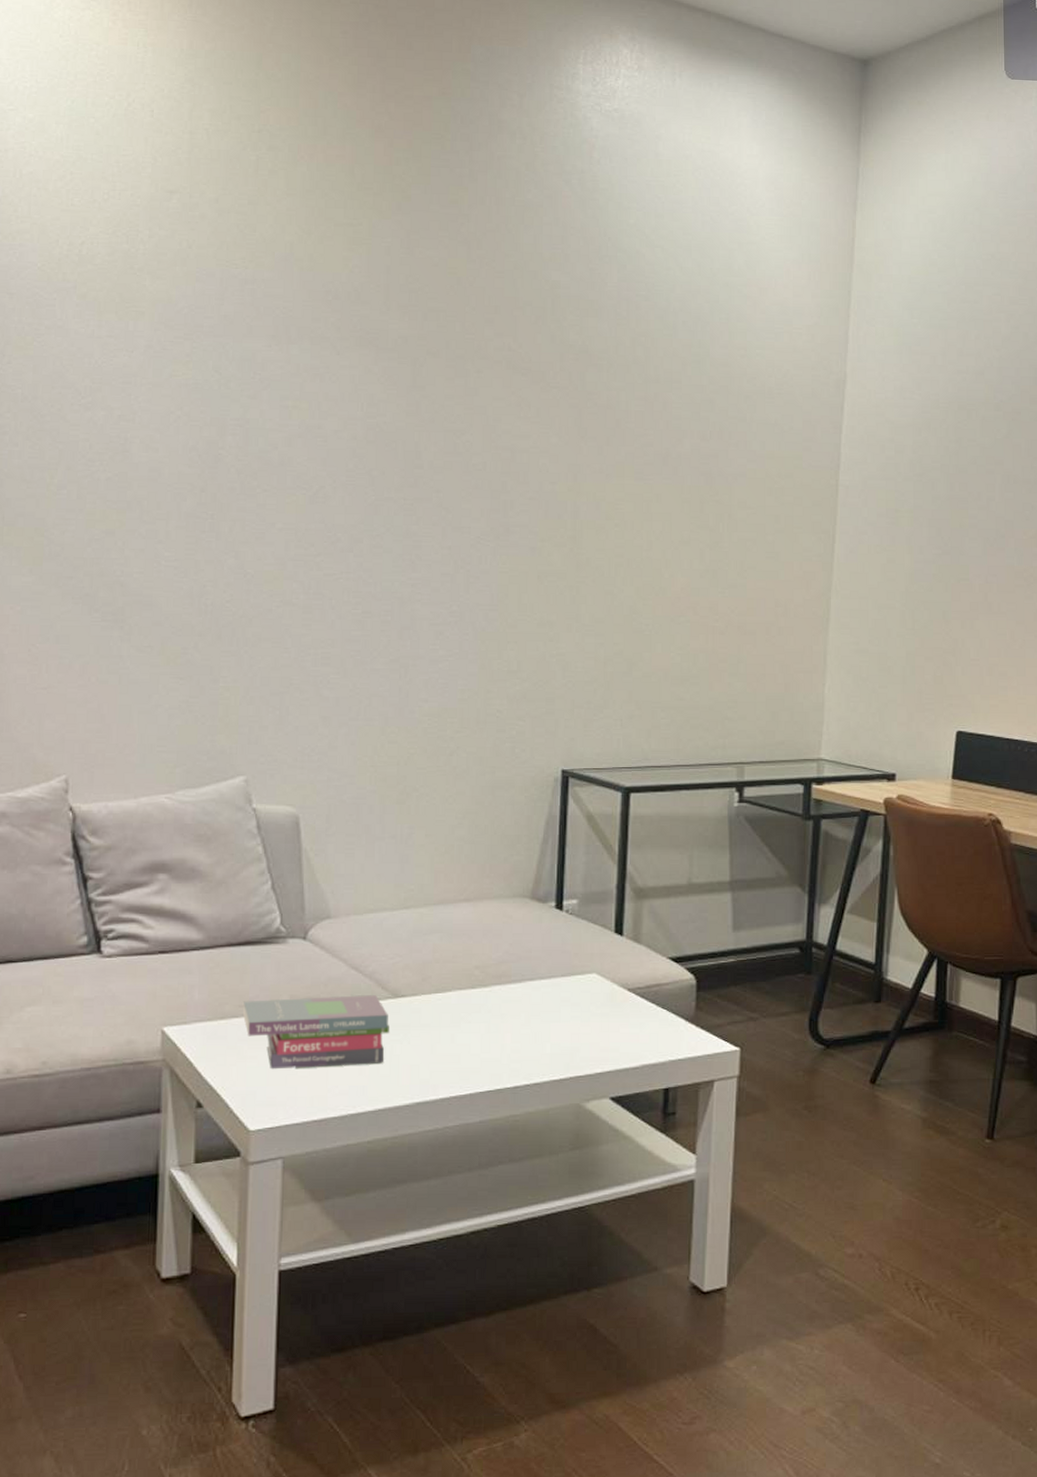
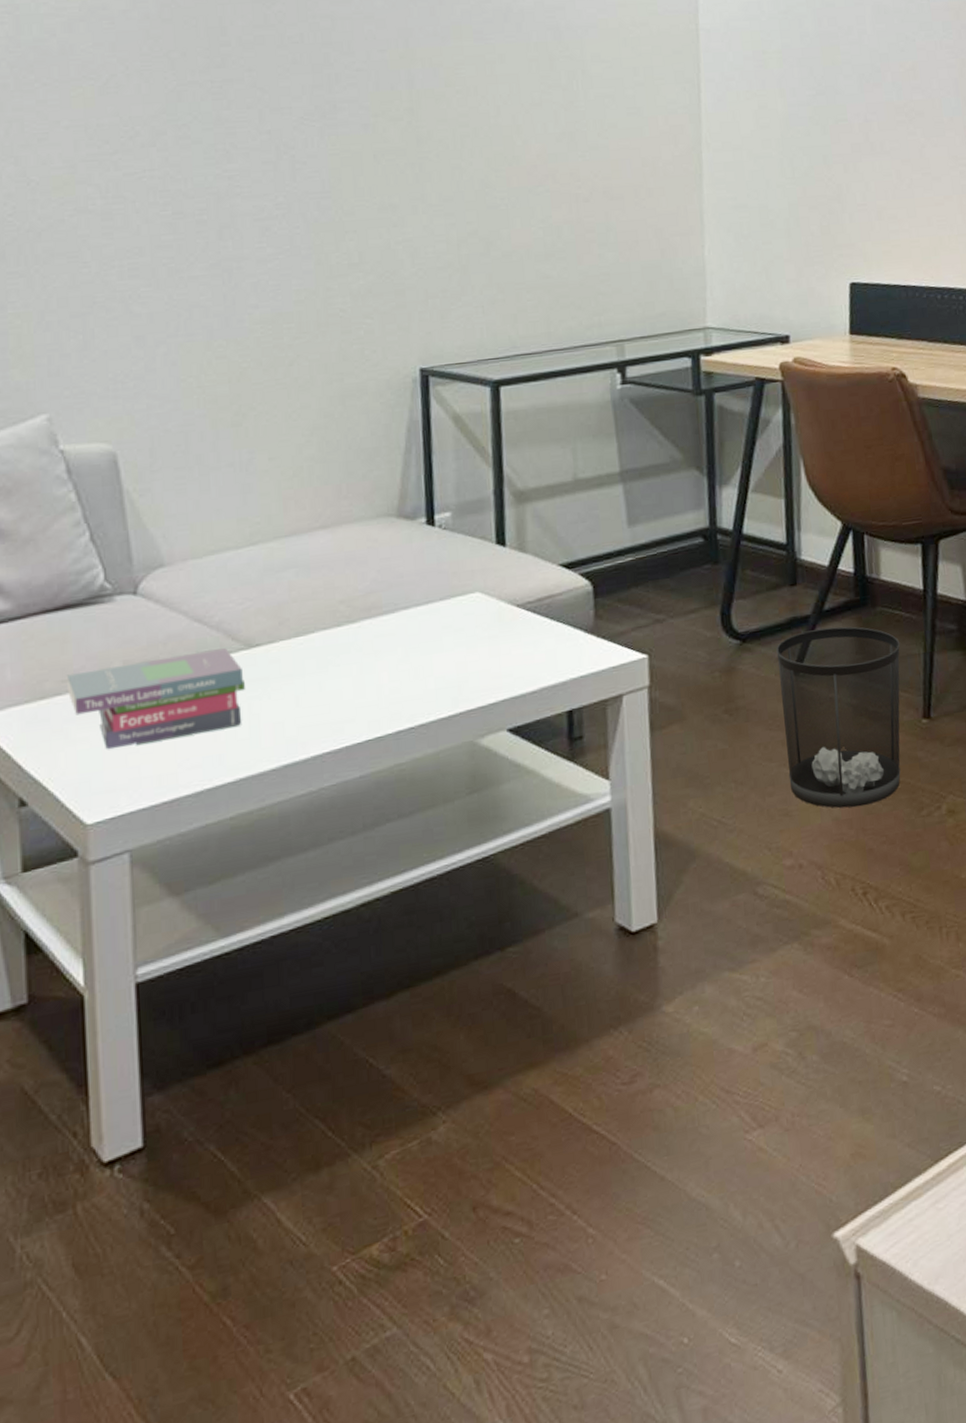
waste bin: none [856,1045,972,1210] -> present [776,626,901,808]

